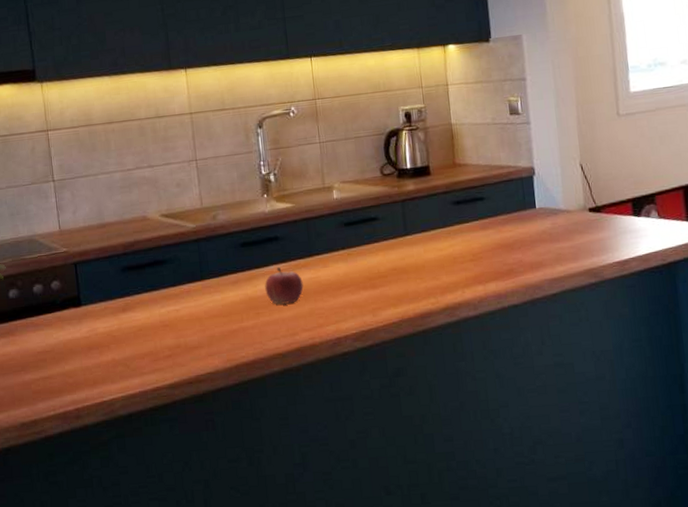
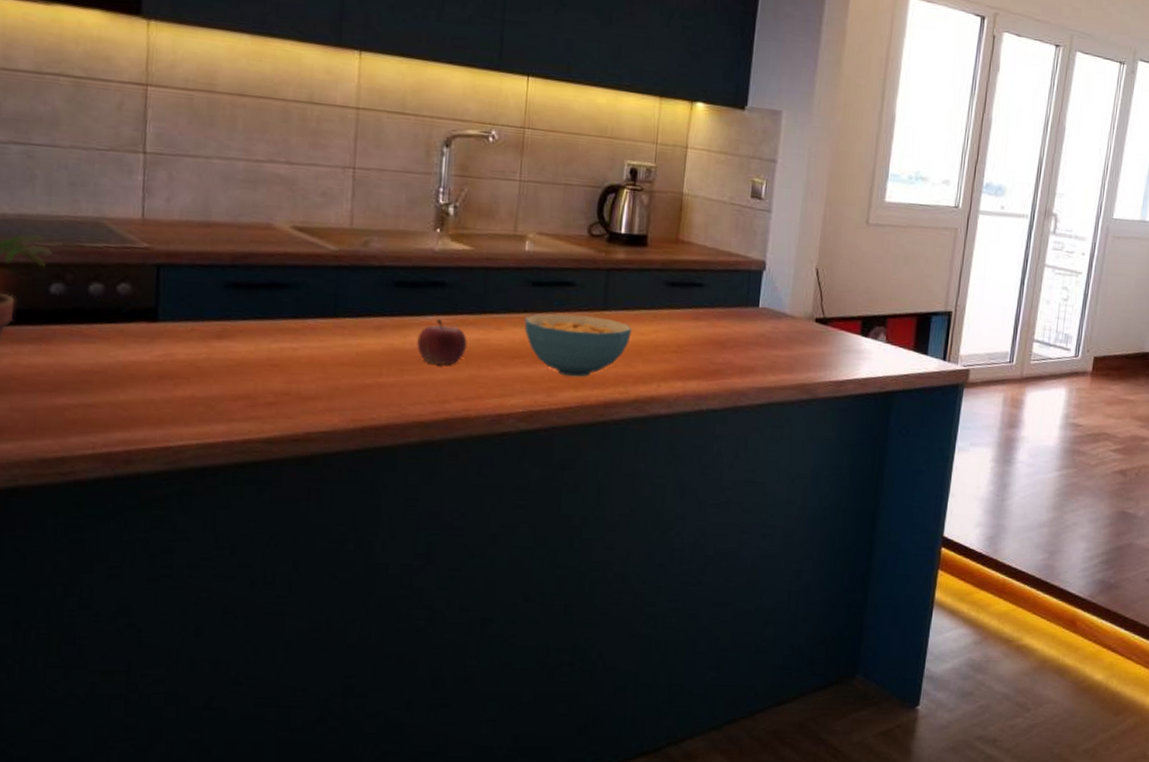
cereal bowl: none [344,242,432,297] -> present [524,313,632,377]

